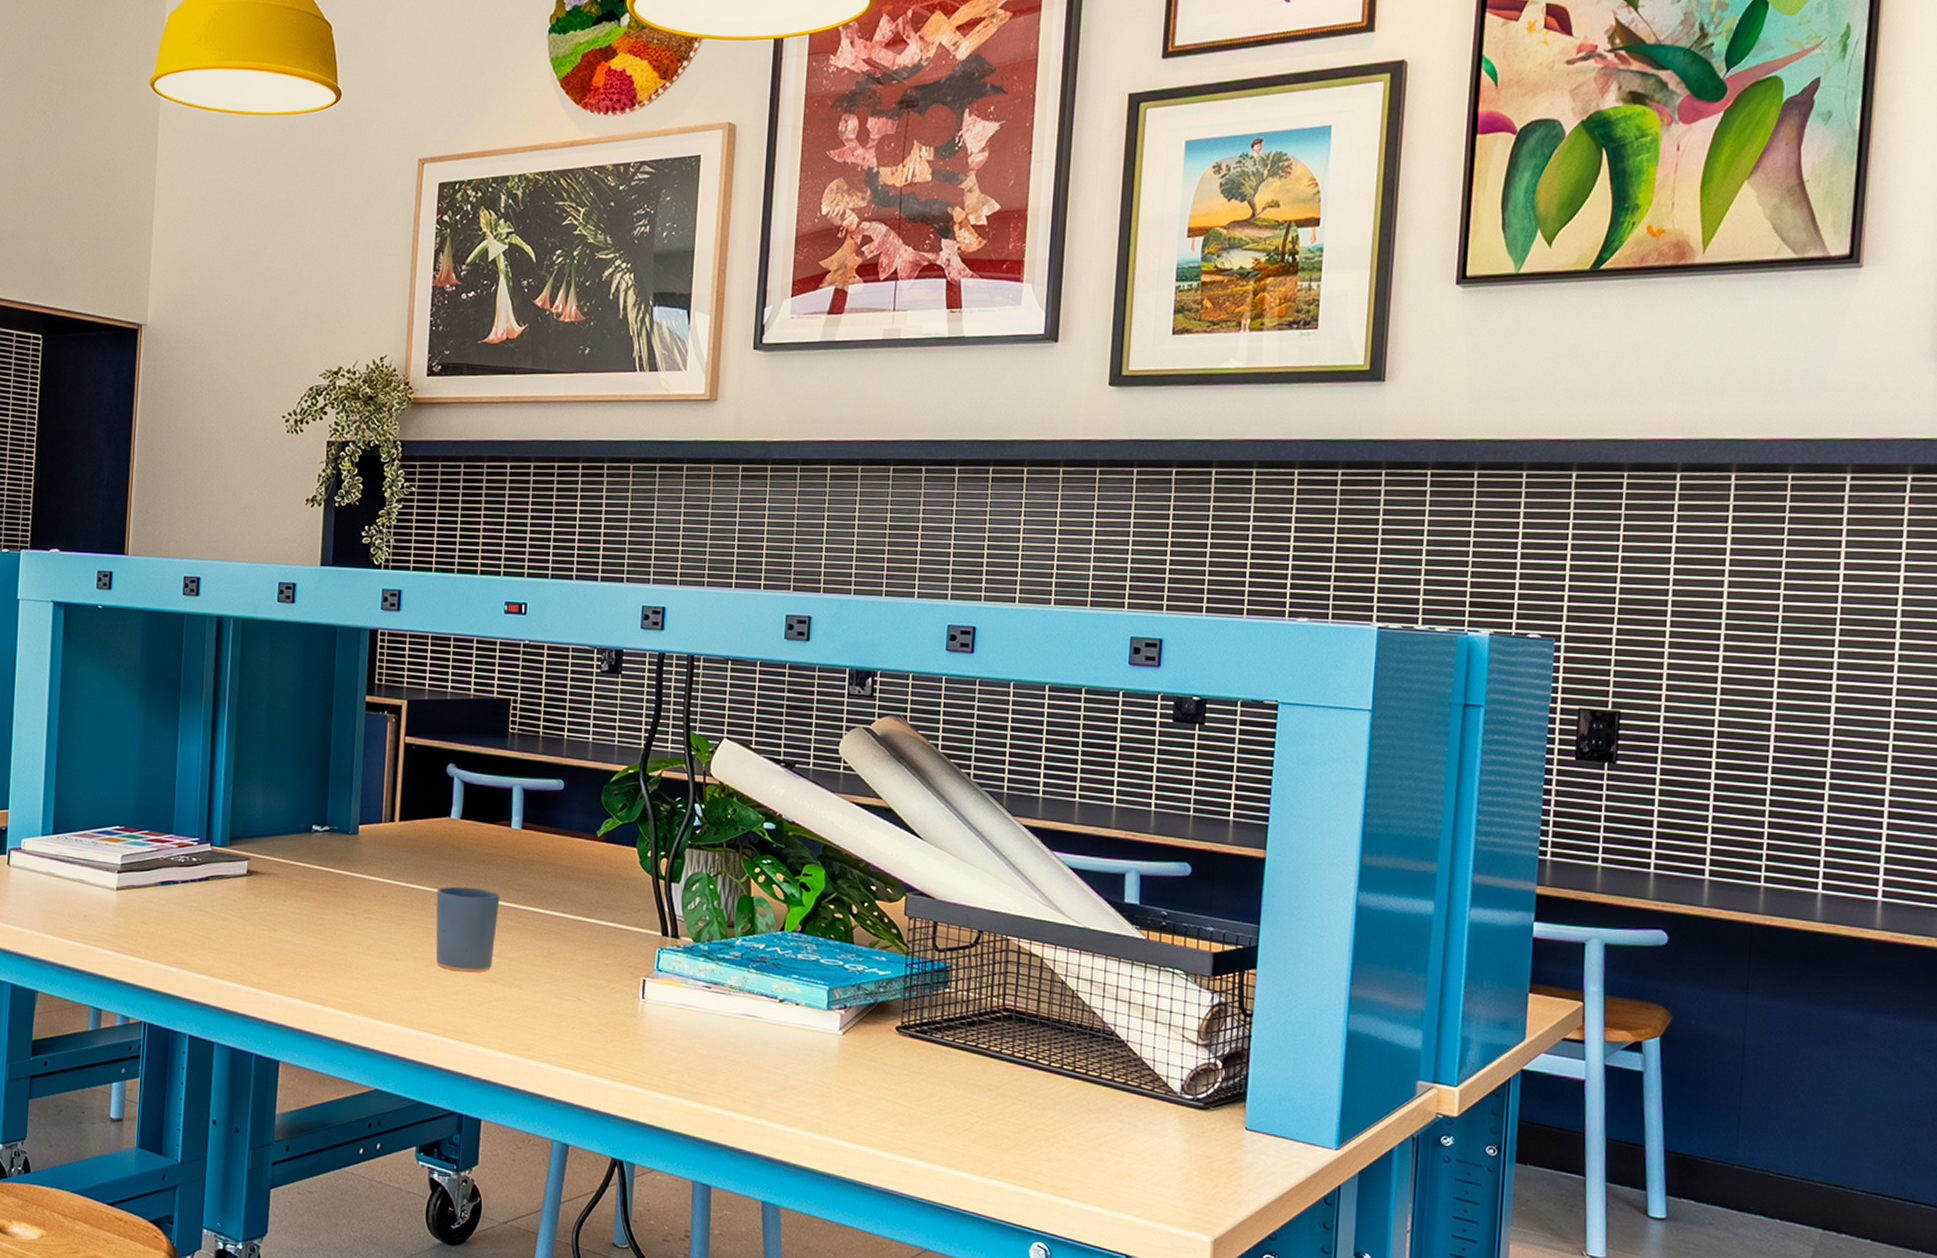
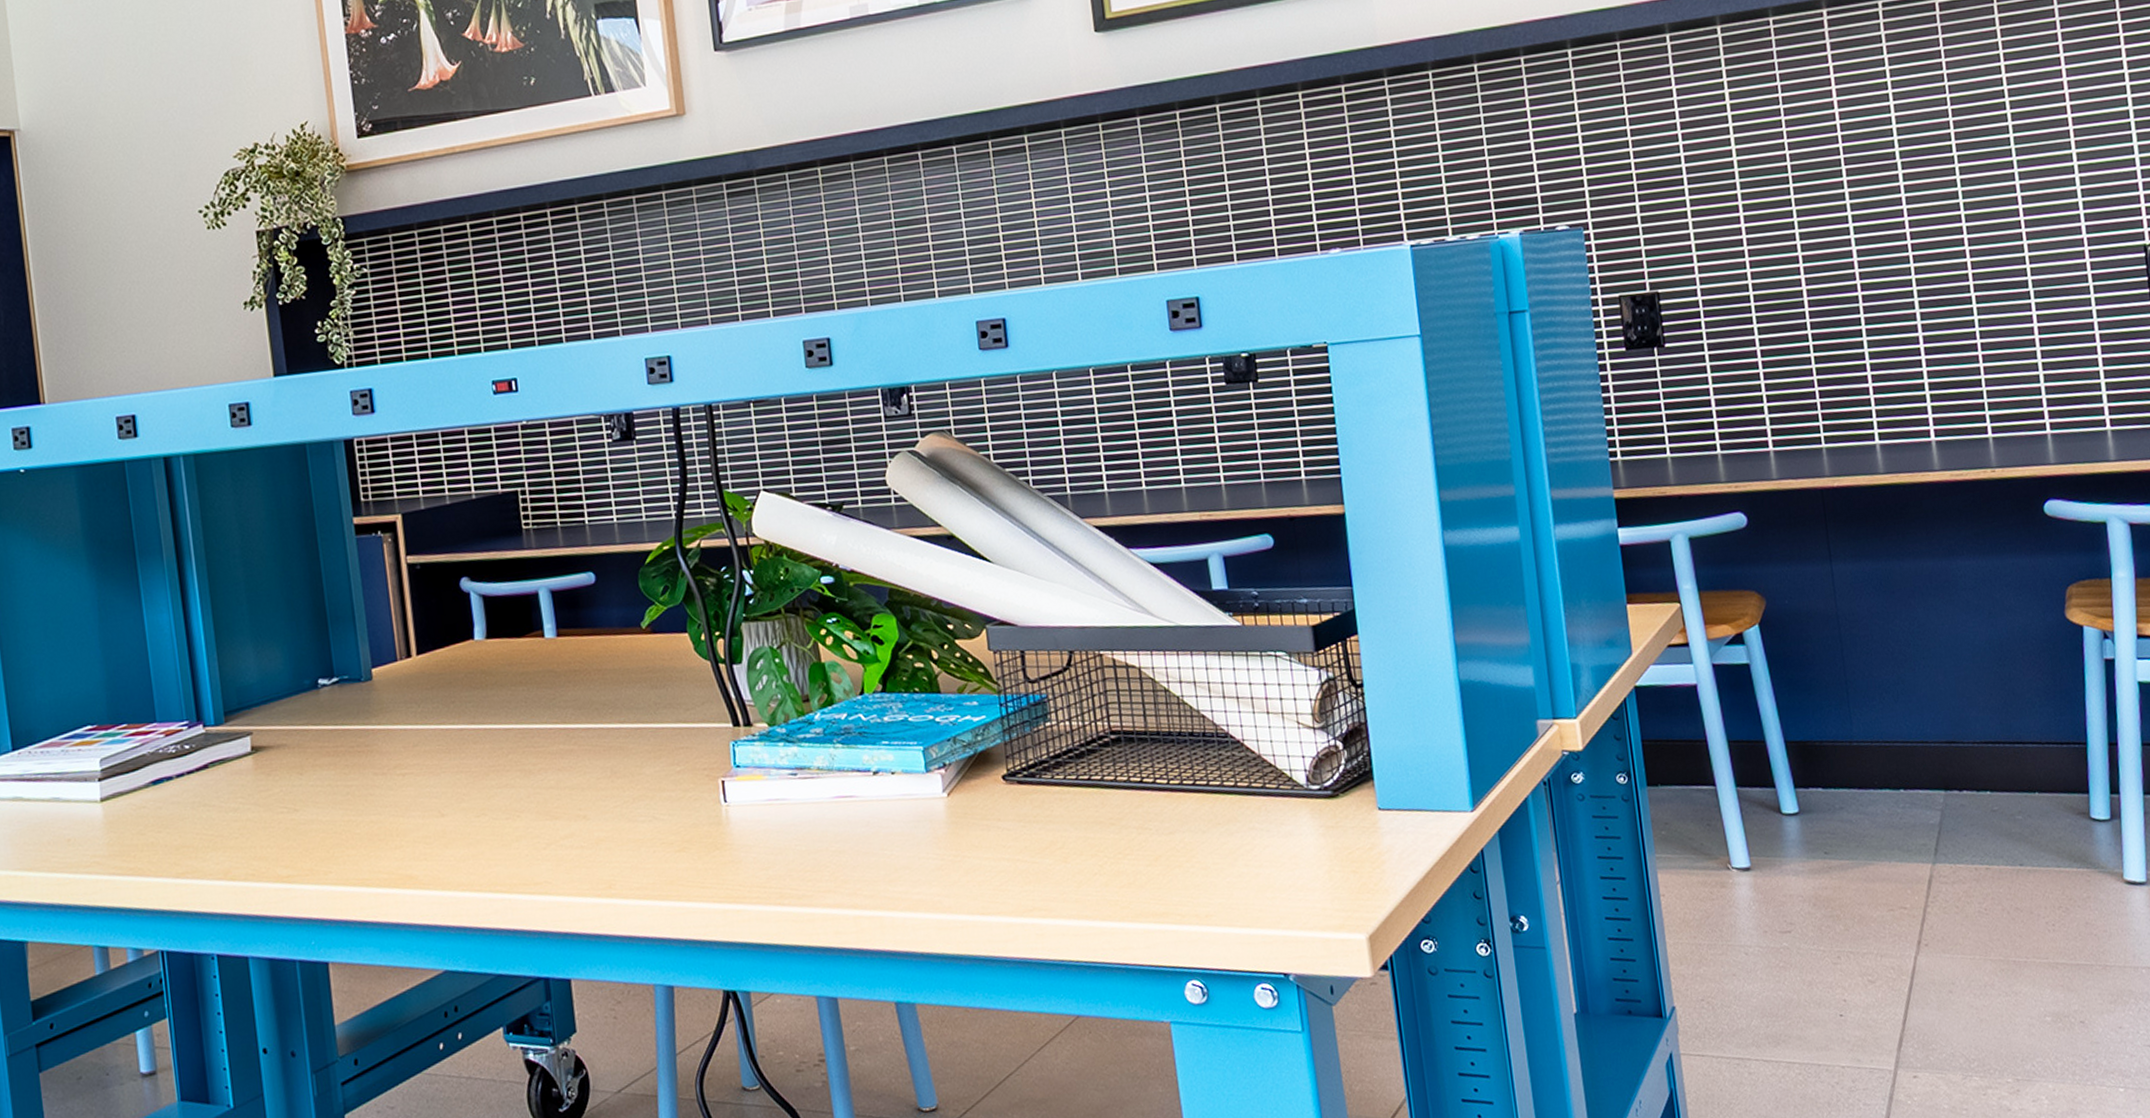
mug: present [436,886,500,973] -> none [474,714,552,815]

